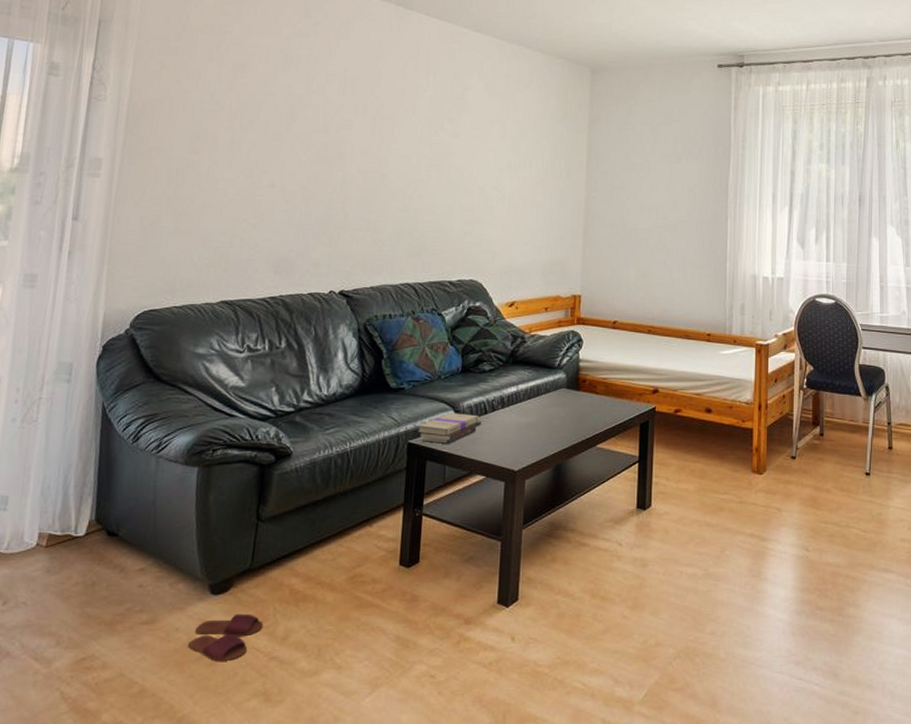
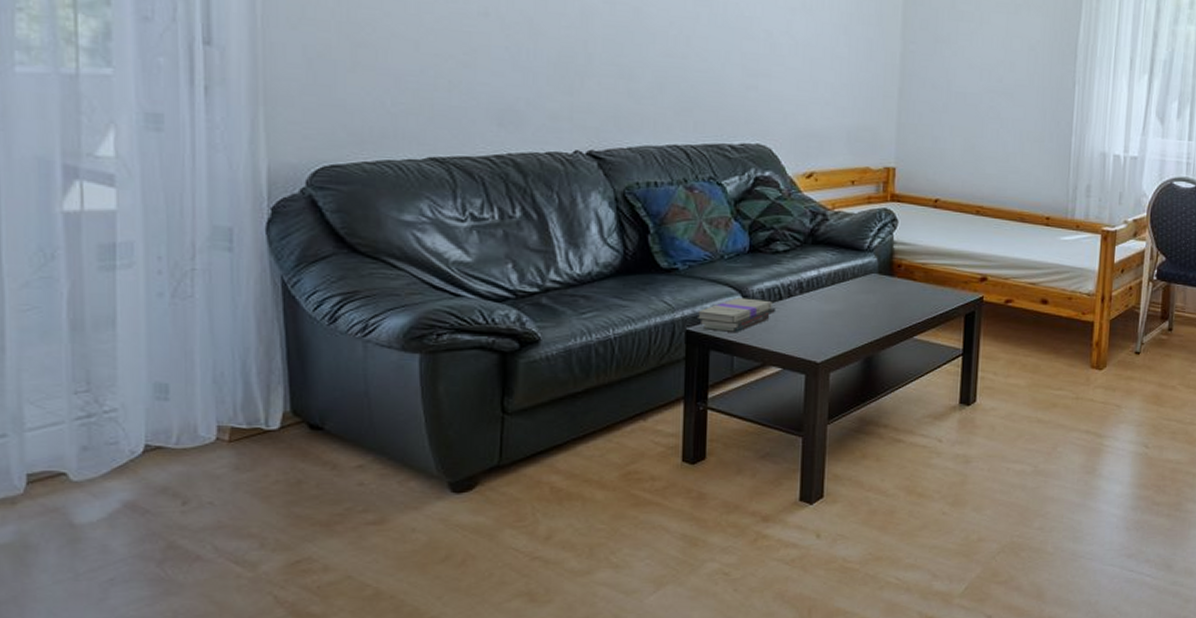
slippers: present [187,613,264,661] -> none [428,512,521,562]

